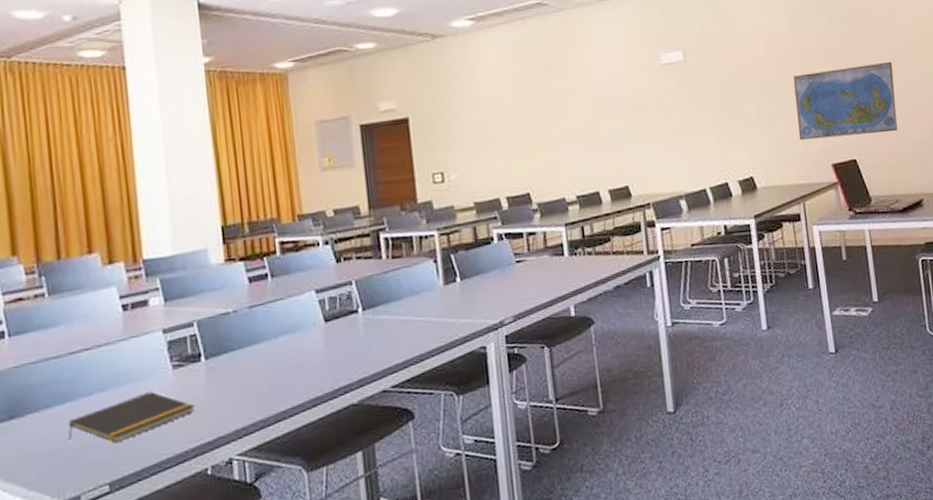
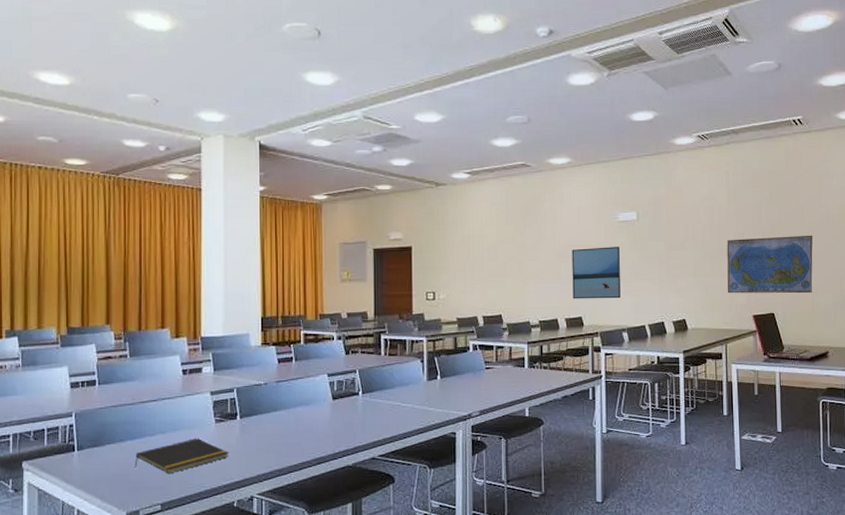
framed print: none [608,95,673,165] -> present [571,247,621,299]

